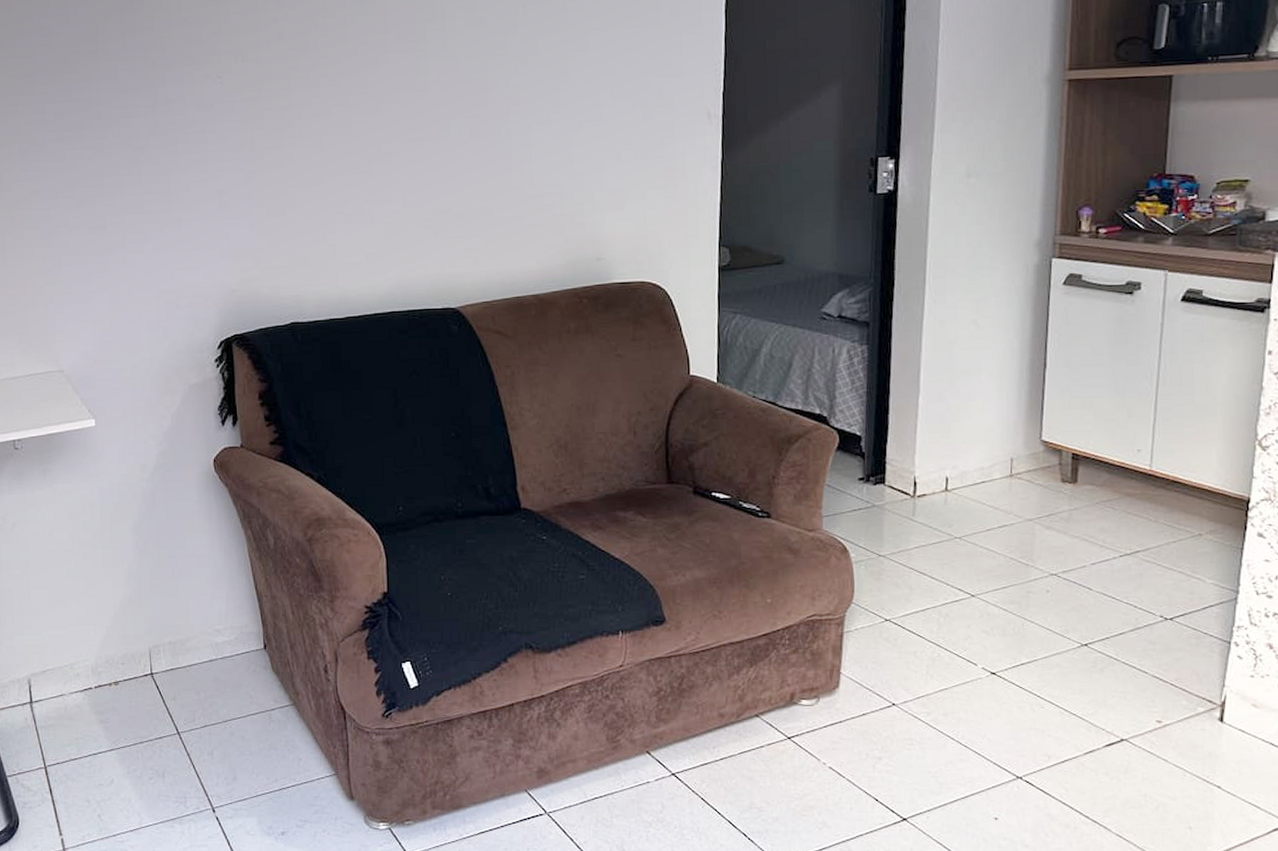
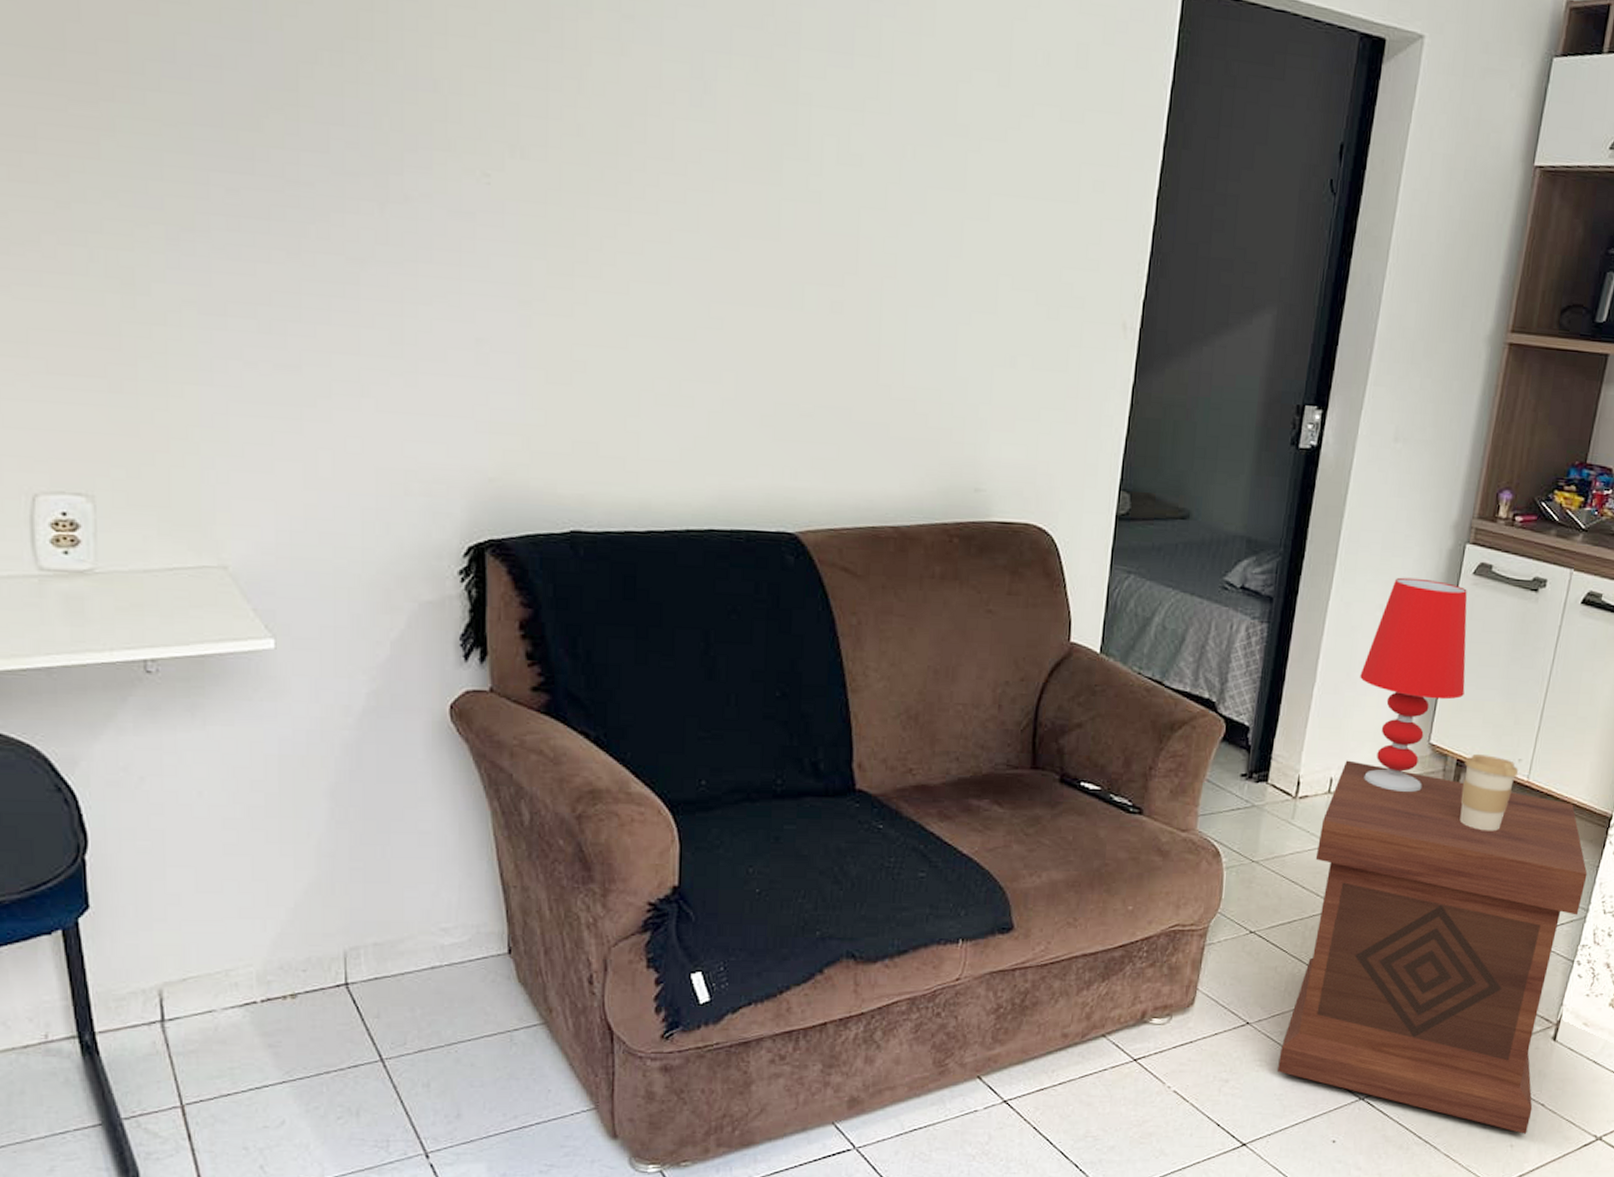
side table: none [929,460,1231,816] -> present [1278,760,1588,1134]
table lamp: none [963,293,1070,486] -> present [1360,577,1468,792]
coffee cup: none [1081,447,1140,519] -> present [1460,753,1519,831]

